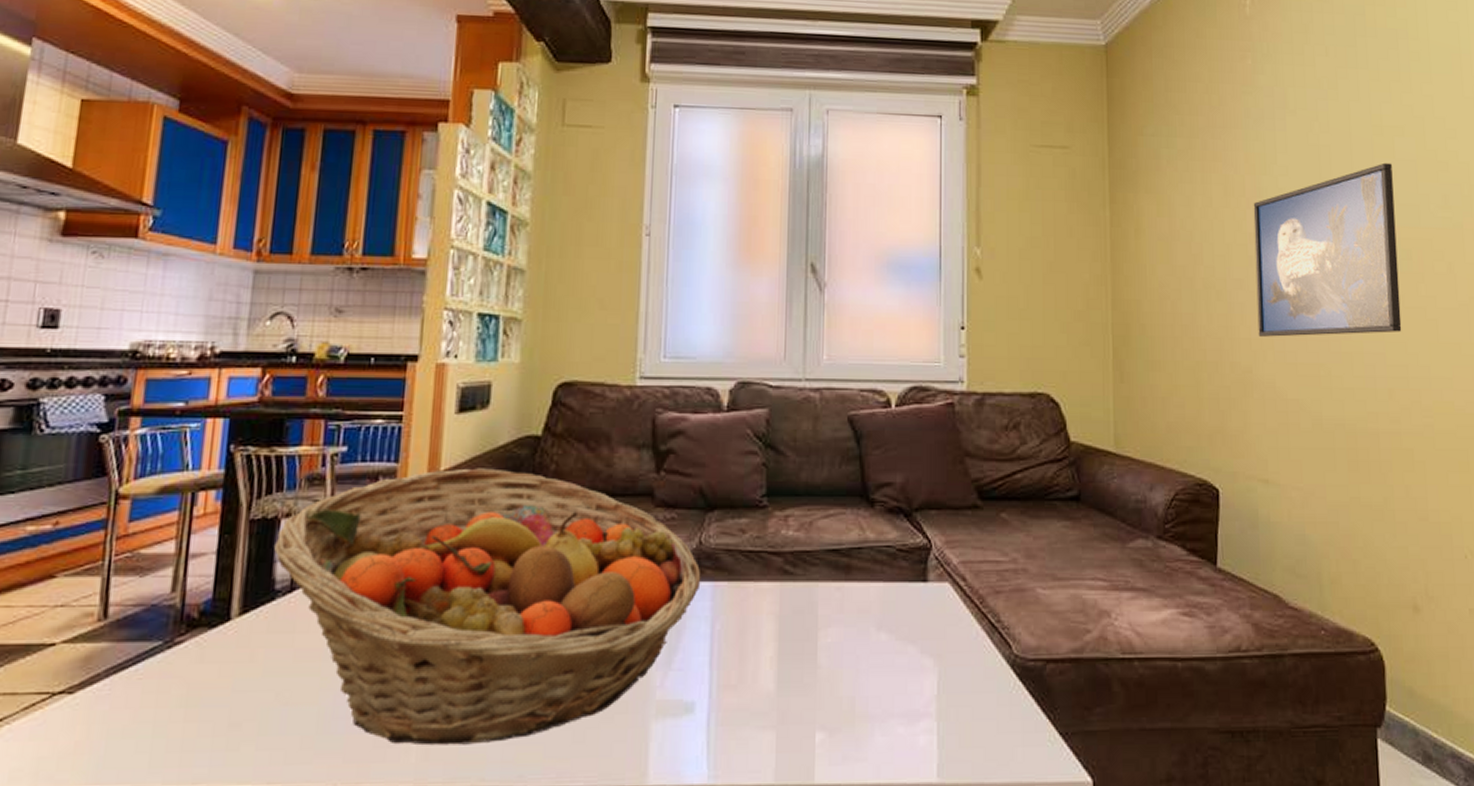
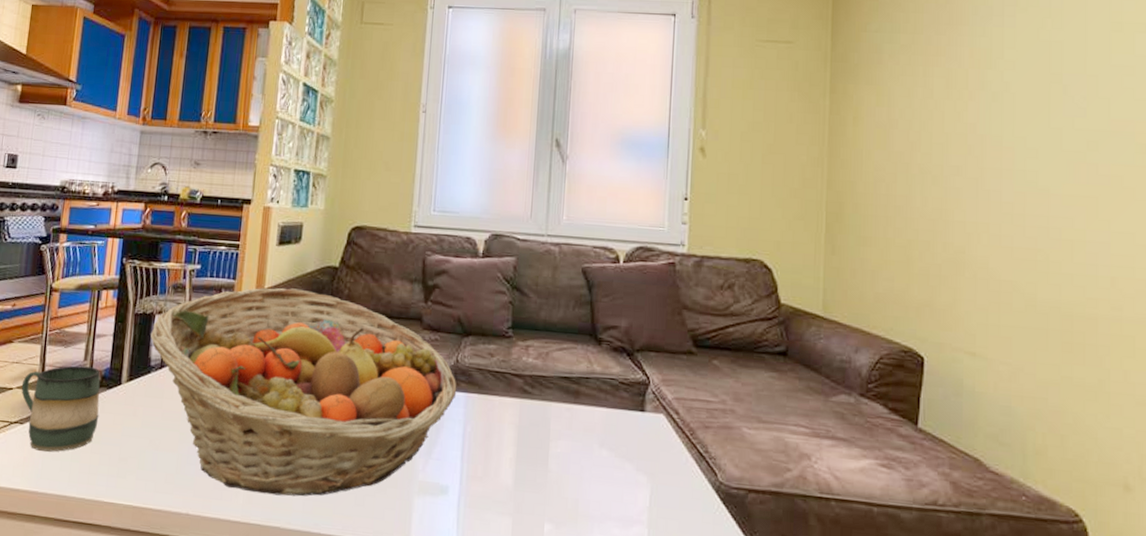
mug: none [69,601,198,729] -> present [21,365,100,452]
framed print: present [1253,162,1402,337] -> none [973,58,1131,224]

